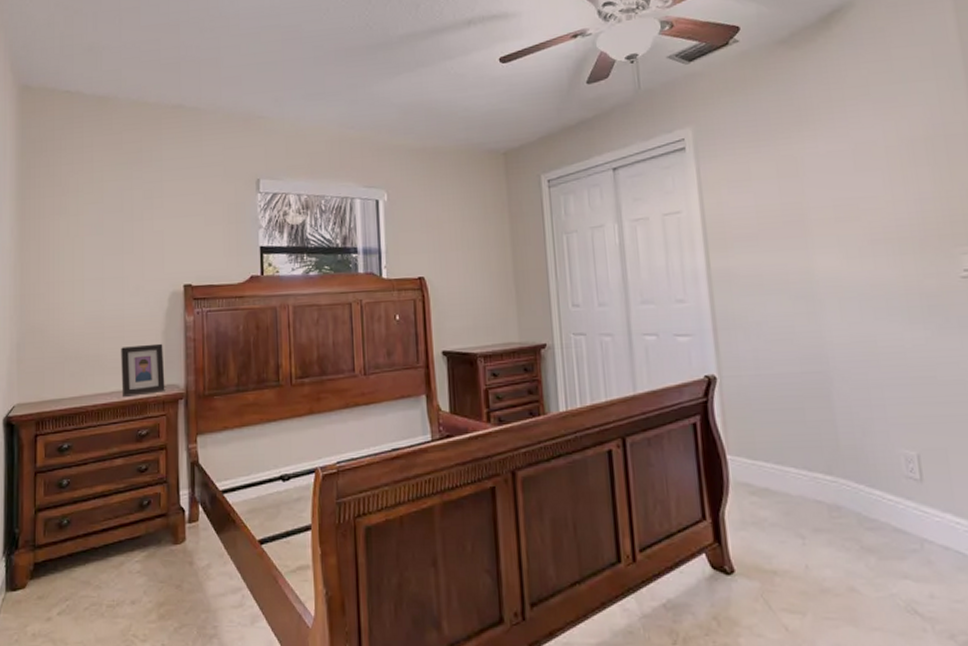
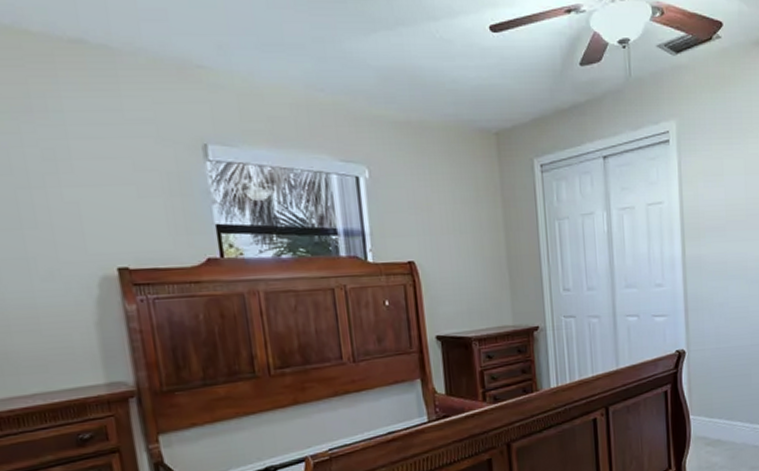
picture frame: present [121,343,165,397] -> none [38,336,109,399]

